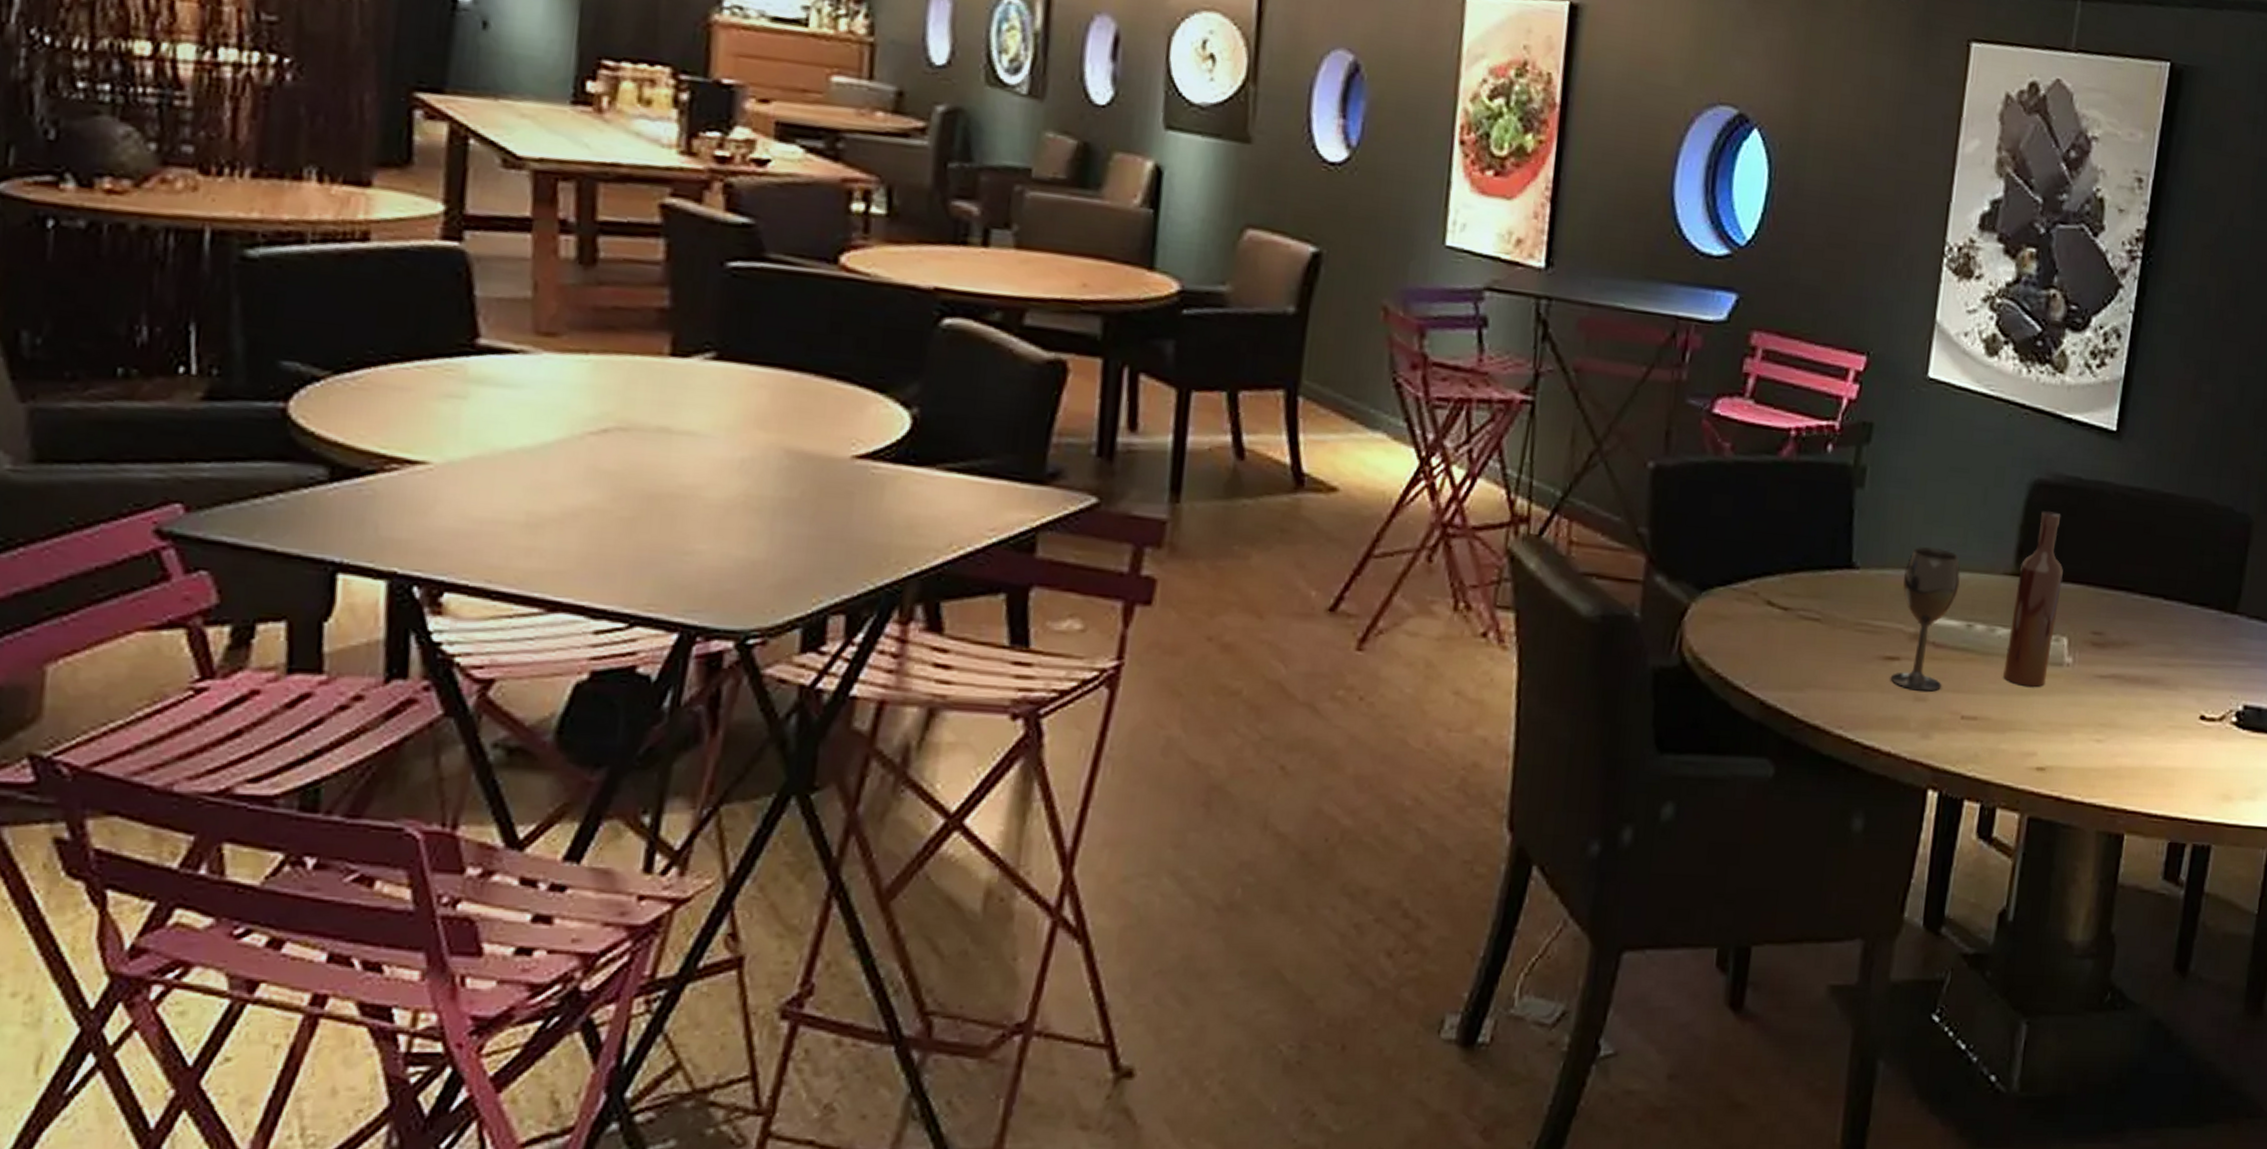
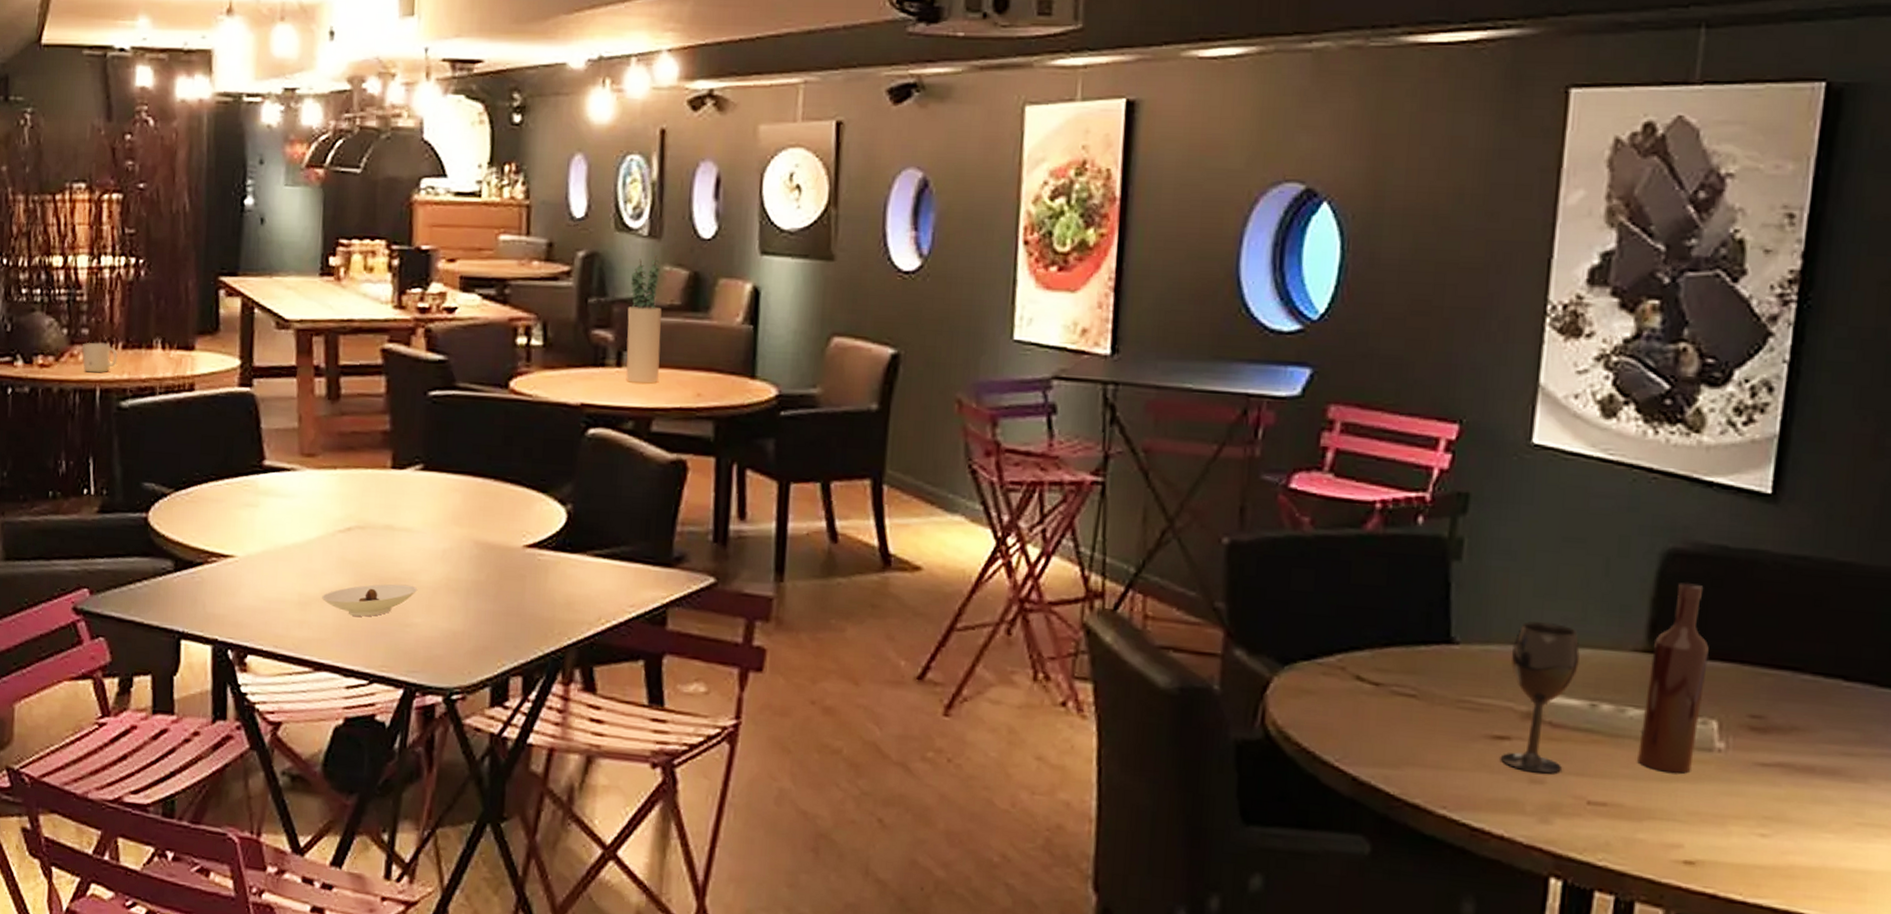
mug: none [180,165,243,208] -> present [81,342,118,373]
saucer: none [561,501,704,543] -> present [322,584,418,617]
vase: none [993,119,1042,270] -> present [626,255,662,385]

